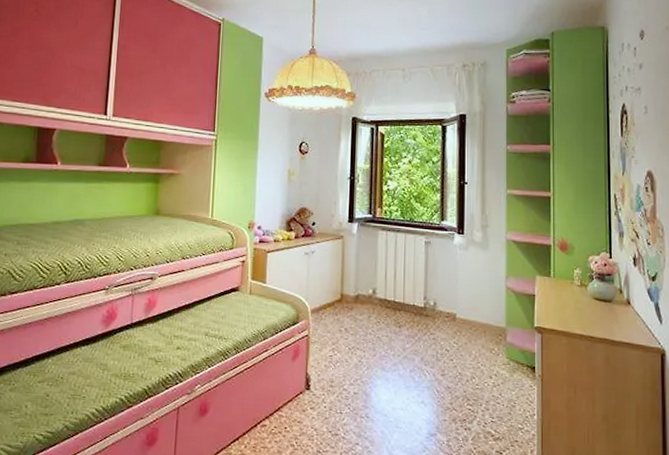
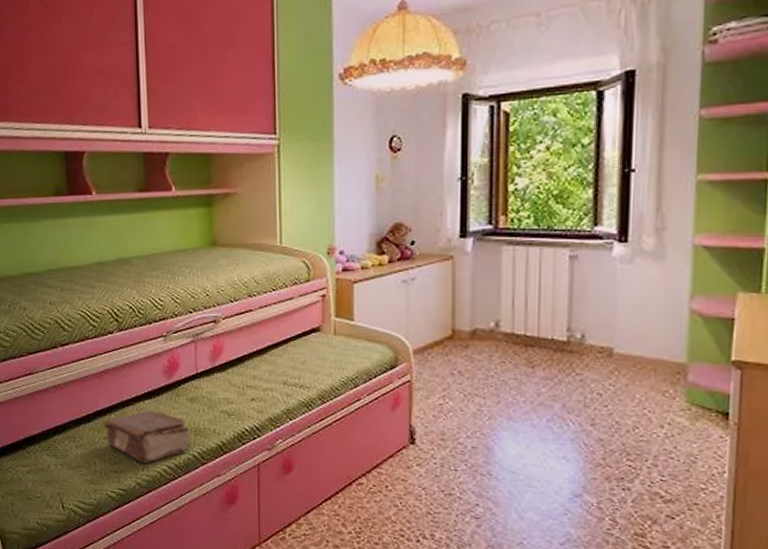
book: none [40,356,121,407] -> present [103,410,192,463]

